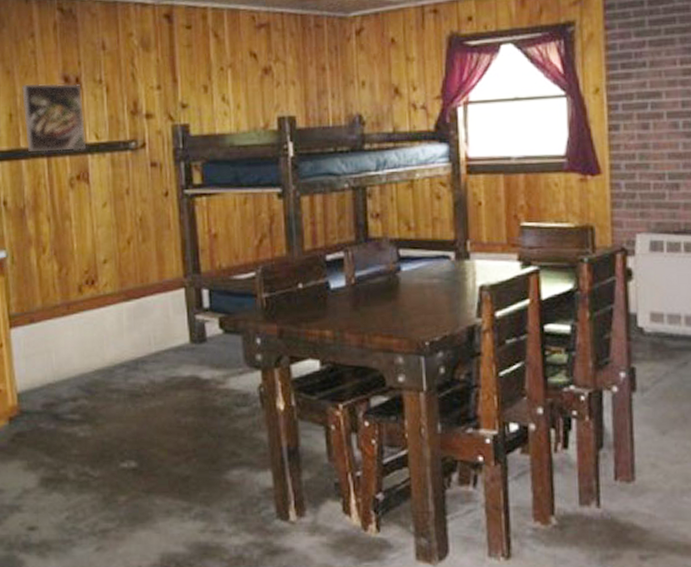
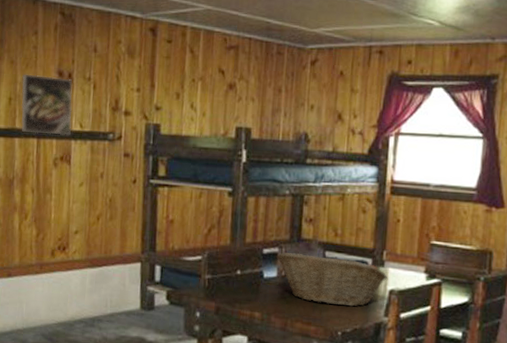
fruit basket: none [342,254,475,312] -> present [276,252,387,307]

